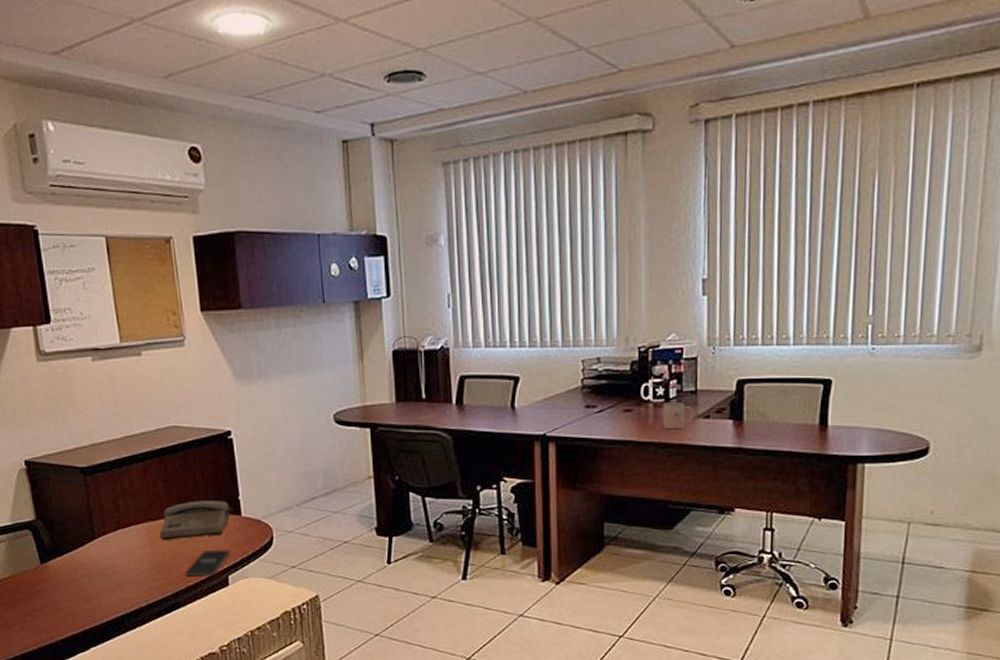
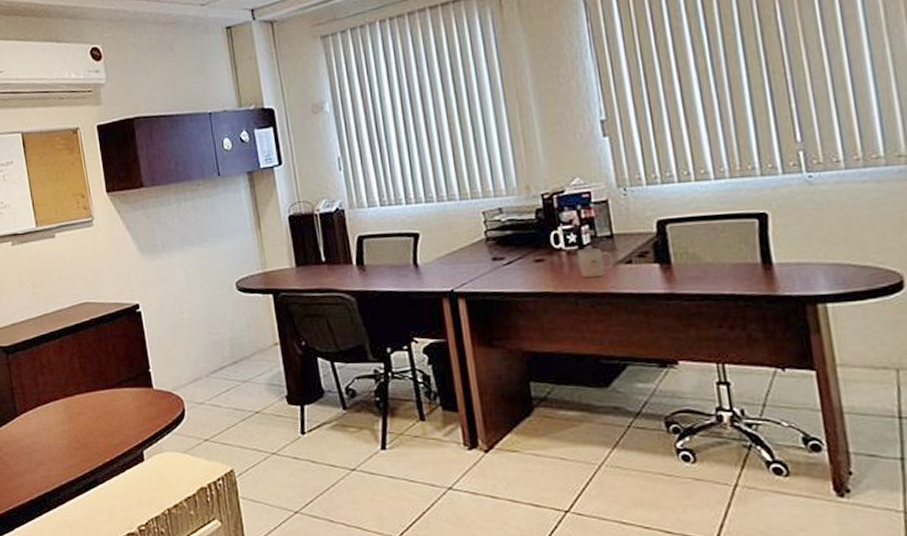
telephone: present [160,501,234,540] -> none [76,374,145,416]
calculator: present [184,549,232,577] -> none [101,423,146,452]

